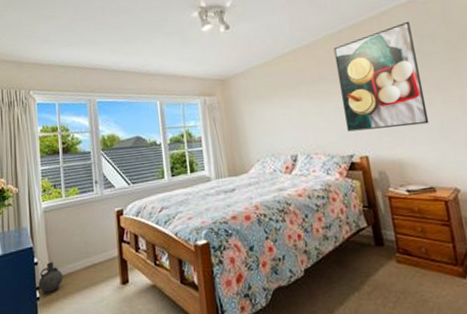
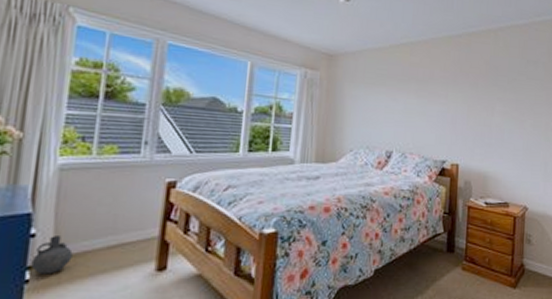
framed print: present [333,21,429,132] -> none [445,42,521,143]

